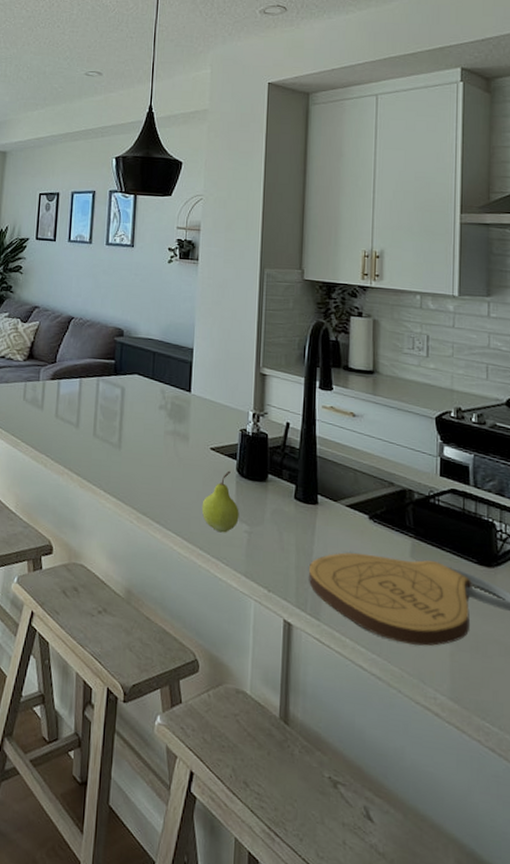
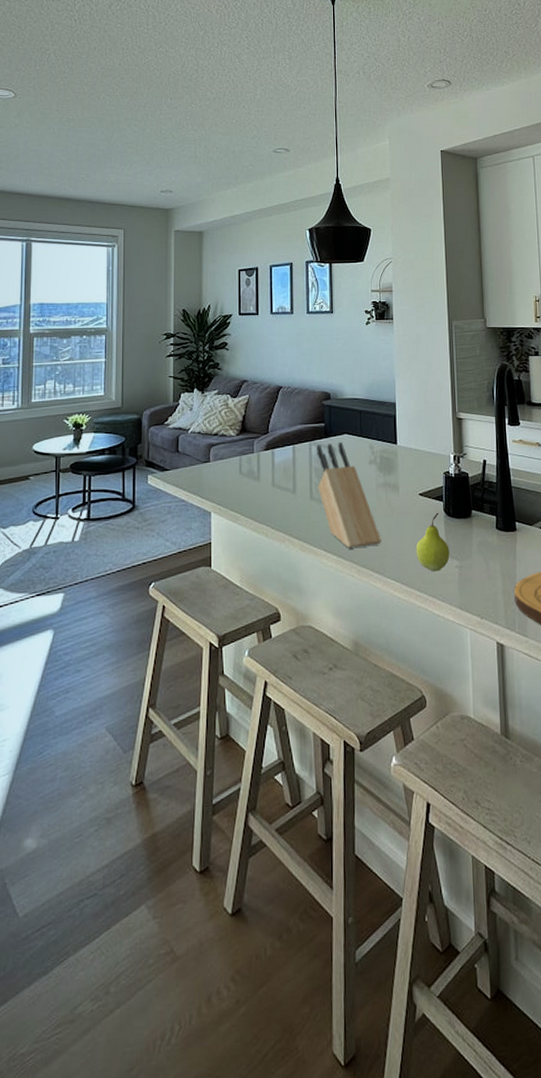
knife block: none [102,381,165,494] -> present [317,441,381,548]

